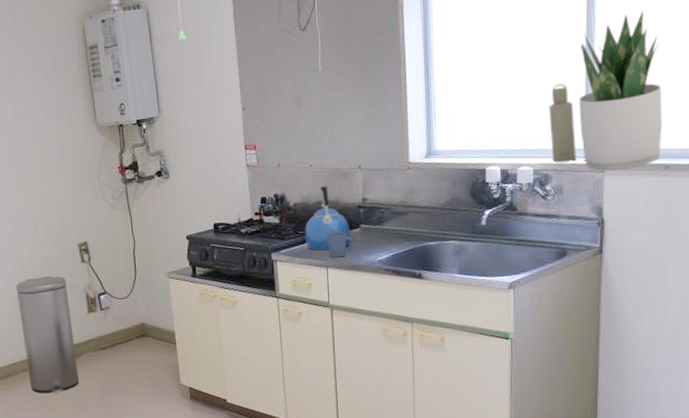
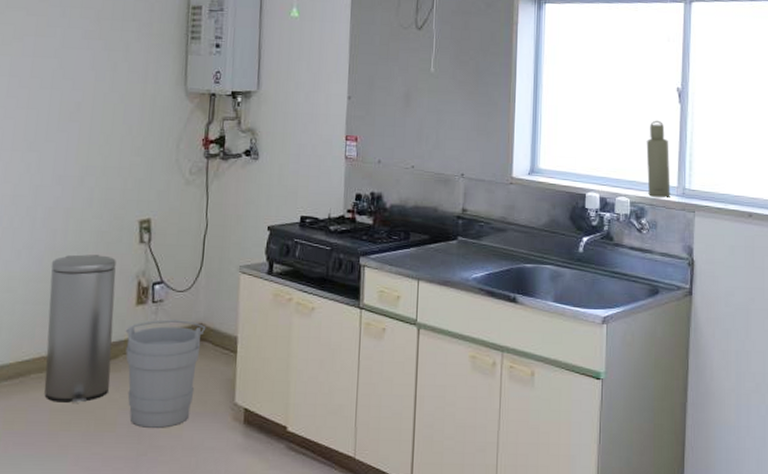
bucket: none [83,322,148,408] -> present [125,319,206,428]
kettle: present [304,186,351,251] -> none [397,191,447,260]
mug: present [327,231,354,258] -> none [421,241,449,270]
planter: present [578,10,662,171] -> none [673,65,746,213]

